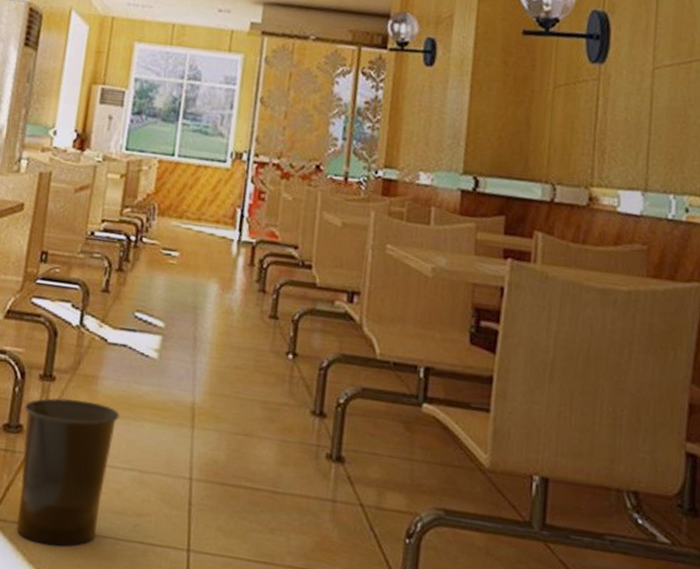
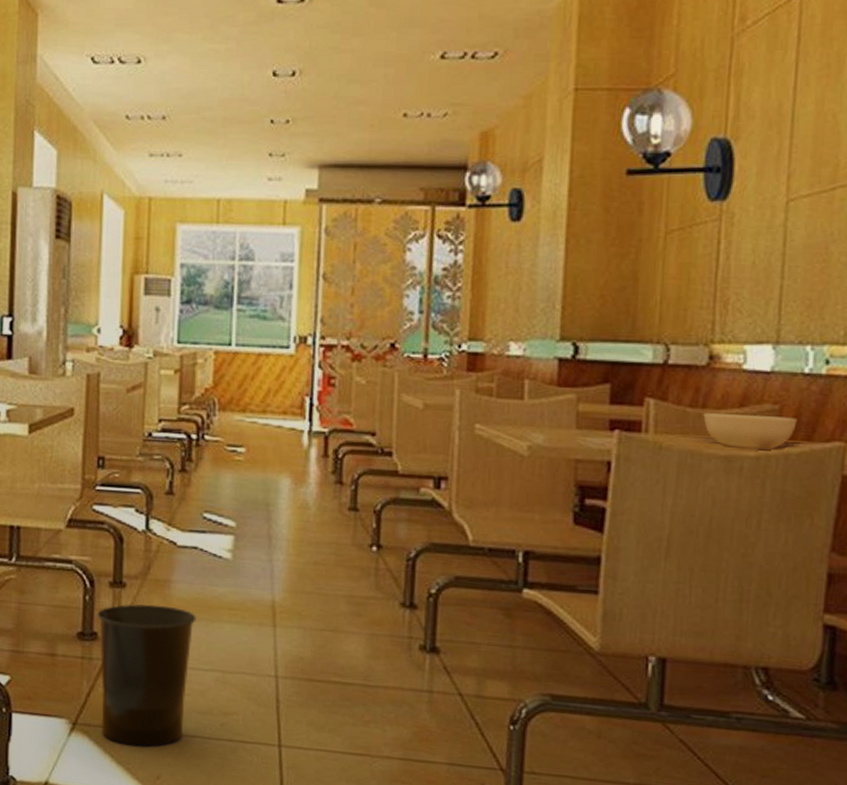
bowl: none [583,248,662,287] -> present [703,413,797,451]

